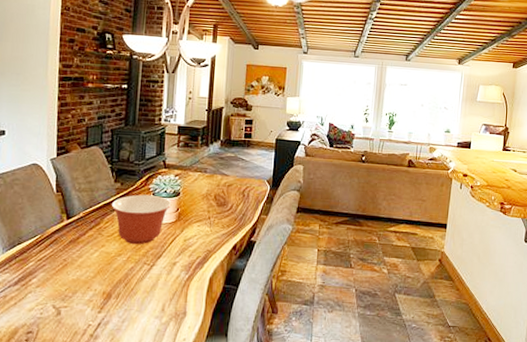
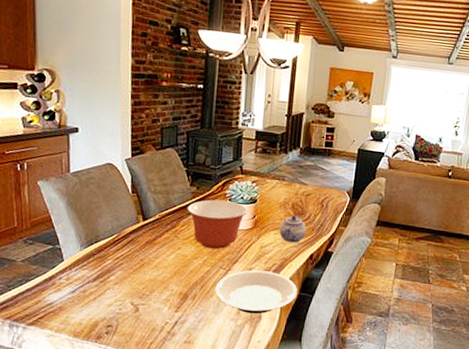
plate: none [139,264,222,310] -> present [215,270,297,314]
teapot: none [202,205,229,235] -> present [279,214,306,244]

